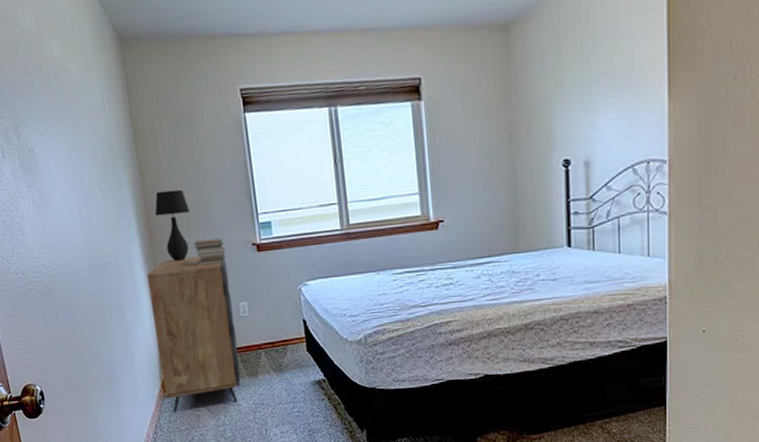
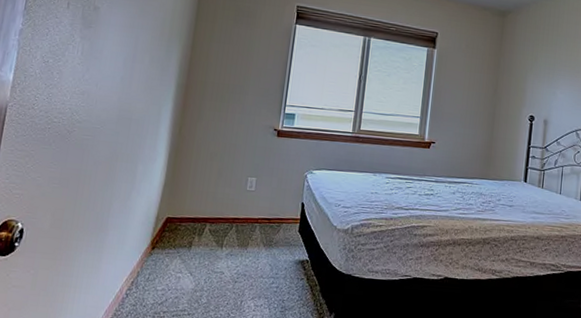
dresser: present [147,256,241,413] -> none [151,127,247,271]
table lamp: present [154,189,190,261] -> none [194,68,227,131]
book stack: present [194,238,226,266] -> none [221,116,250,141]

